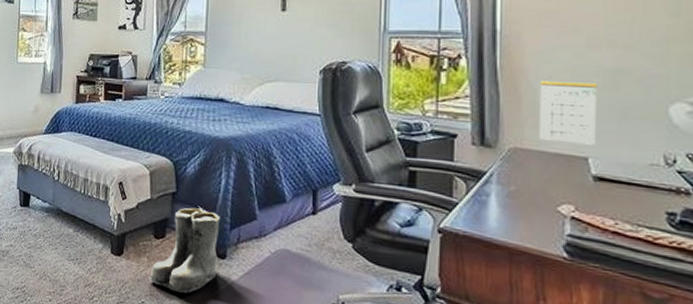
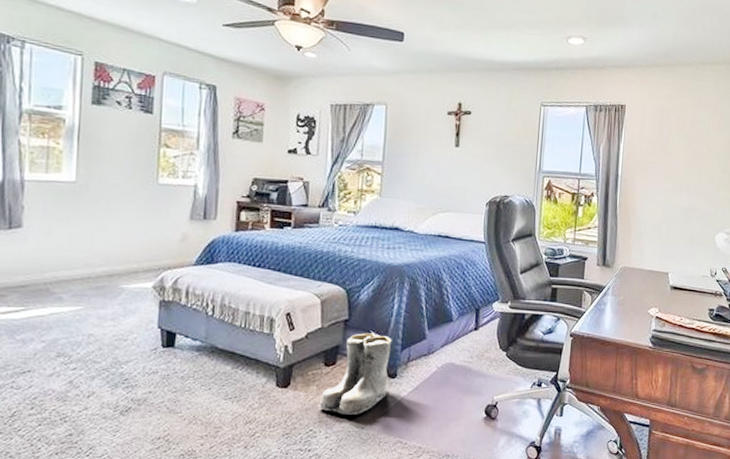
calendar: present [539,69,598,145] -> none [641,207,678,264]

